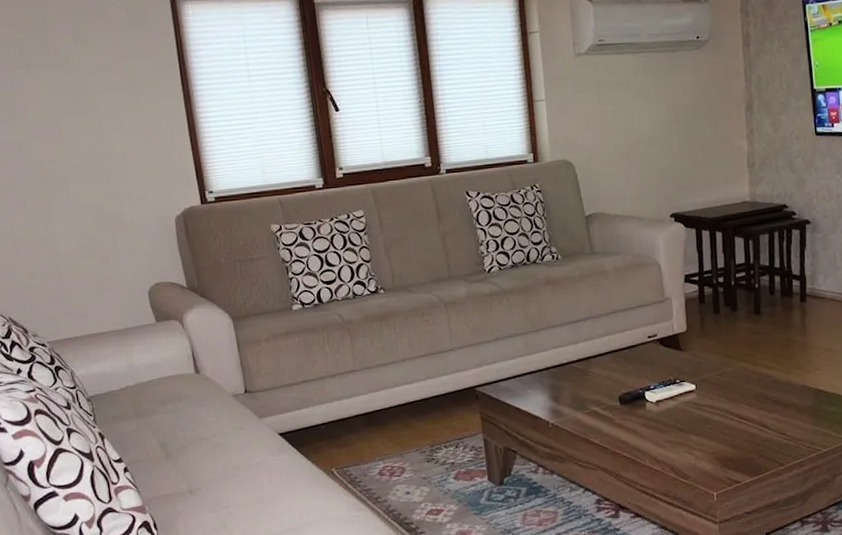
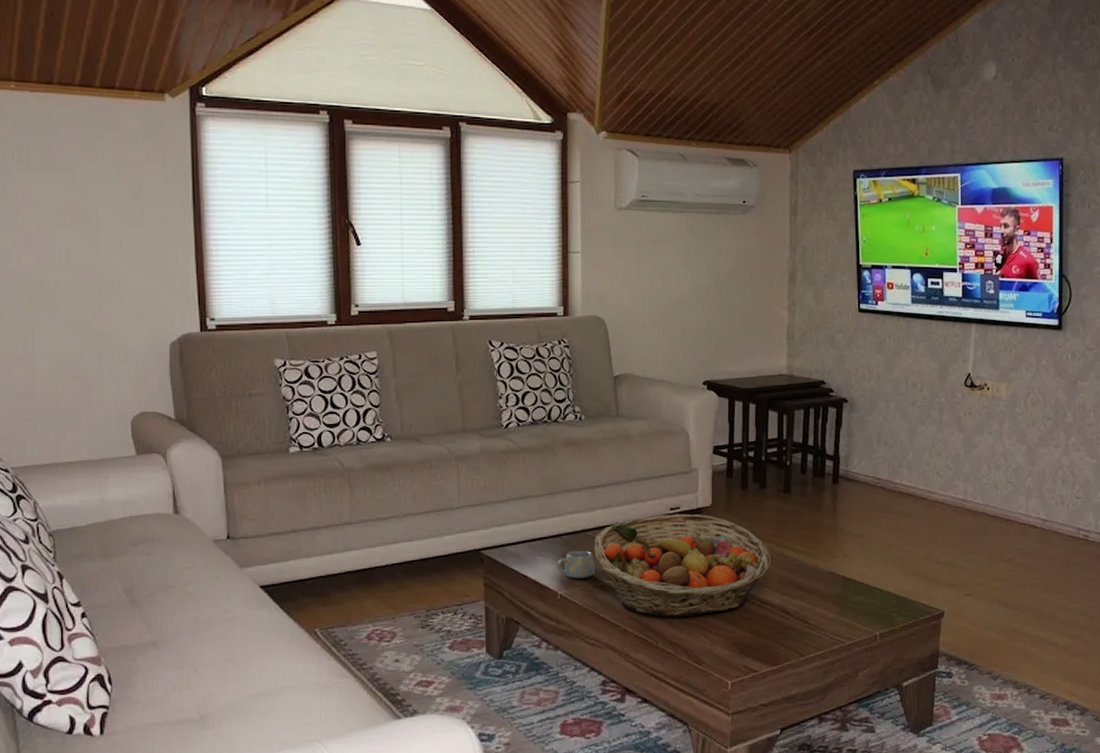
mug: none [546,381,582,408] -> present [557,551,595,579]
fruit basket: none [579,340,747,438] -> present [594,513,772,618]

